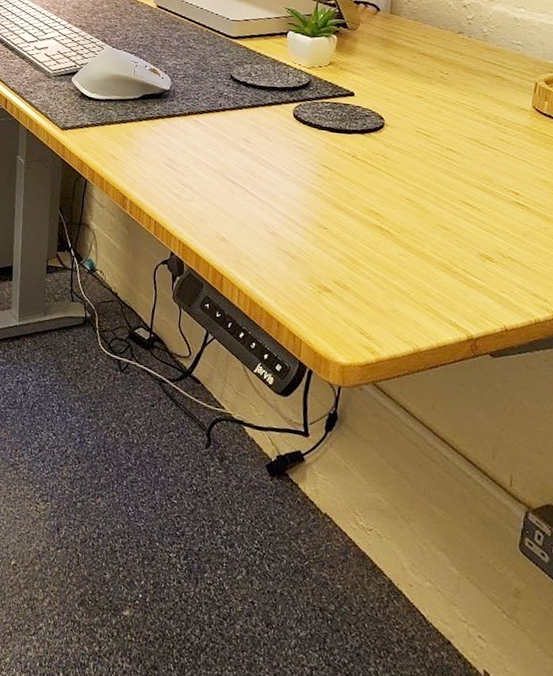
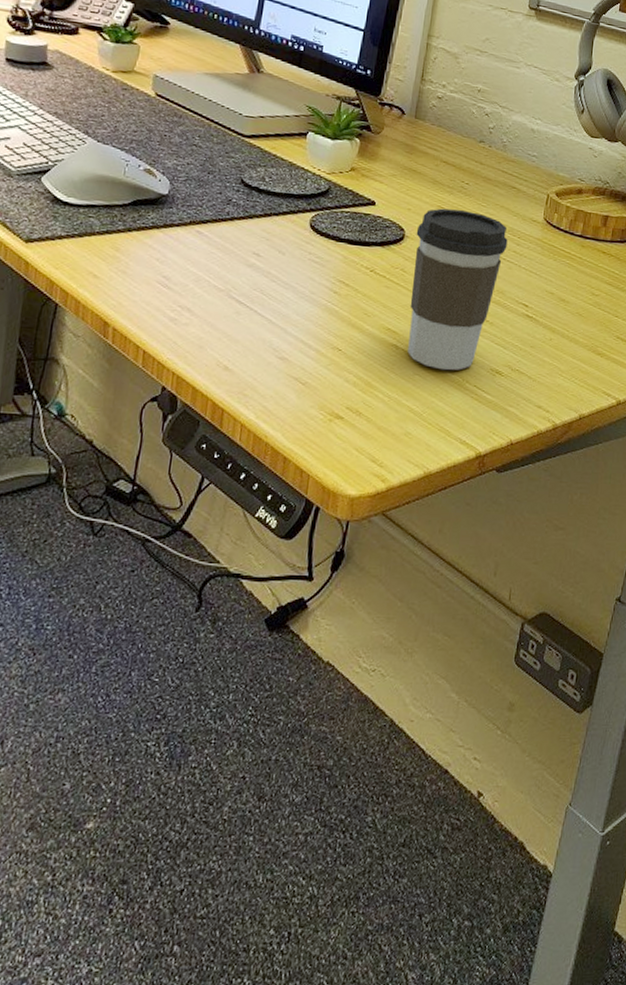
coffee cup: none [392,98,493,254] -> present [408,208,508,370]

